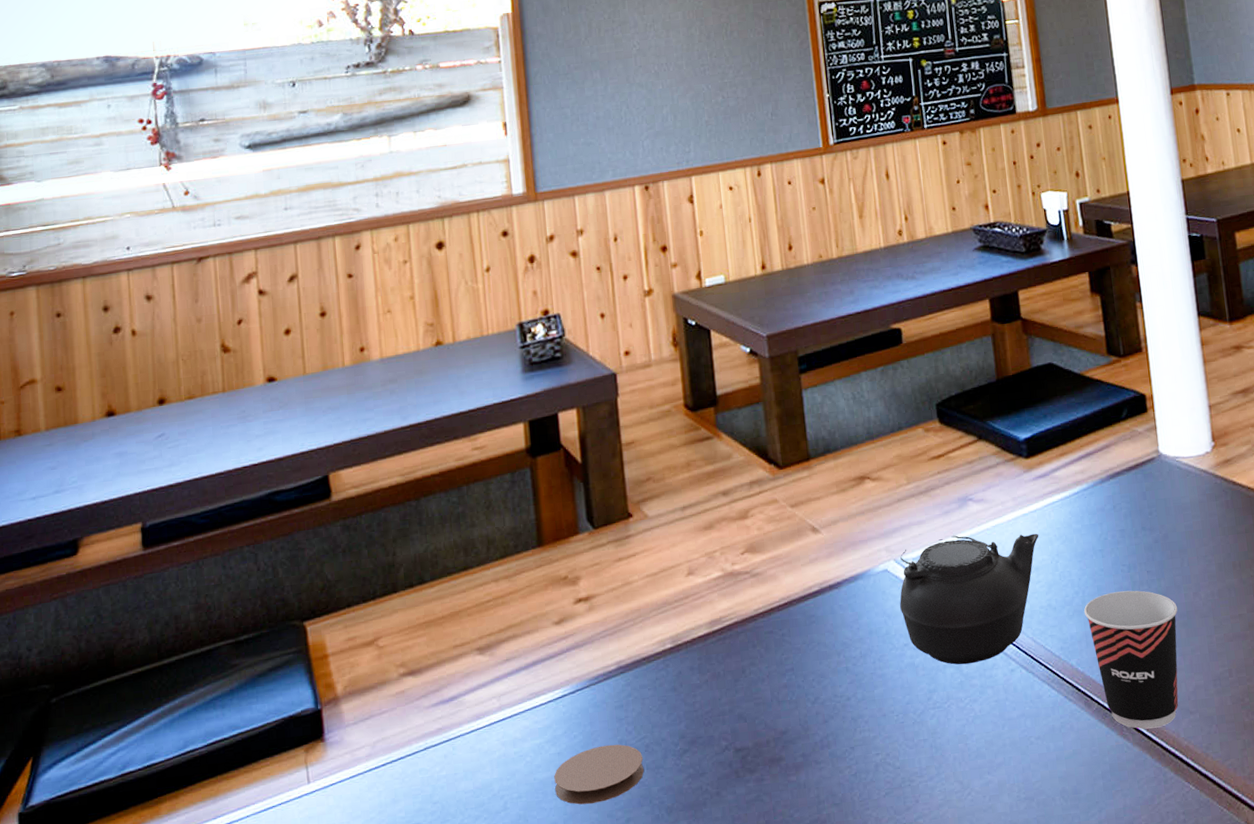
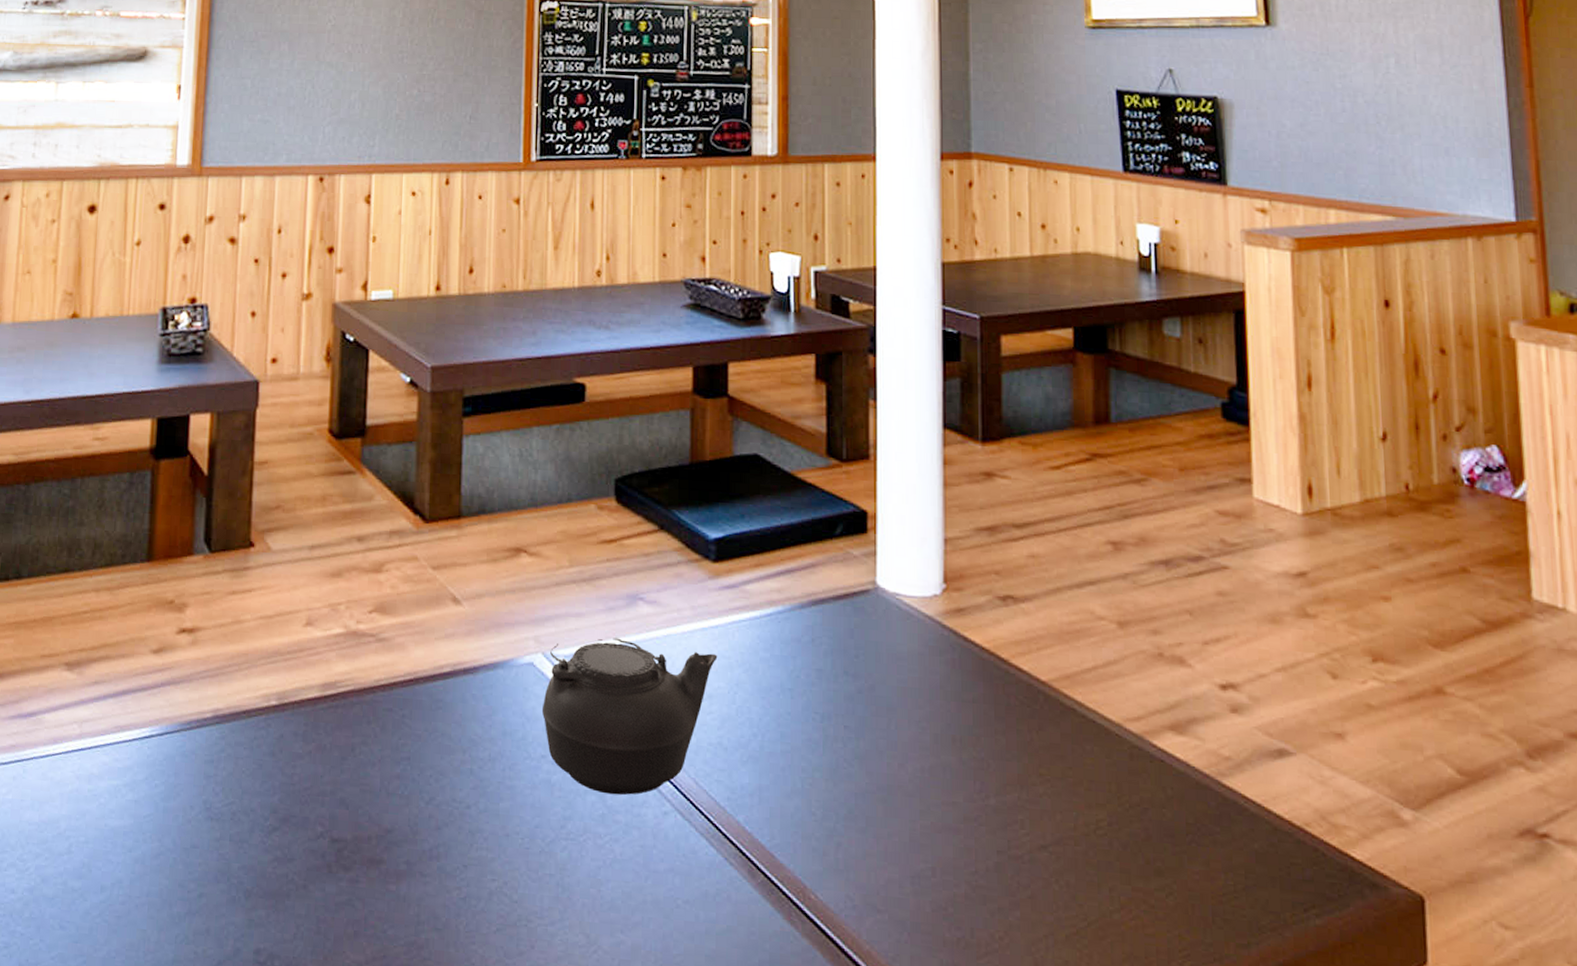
coaster: present [554,744,645,805] -> none [126,802,228,868]
cup: present [1083,590,1178,729] -> none [760,743,876,921]

